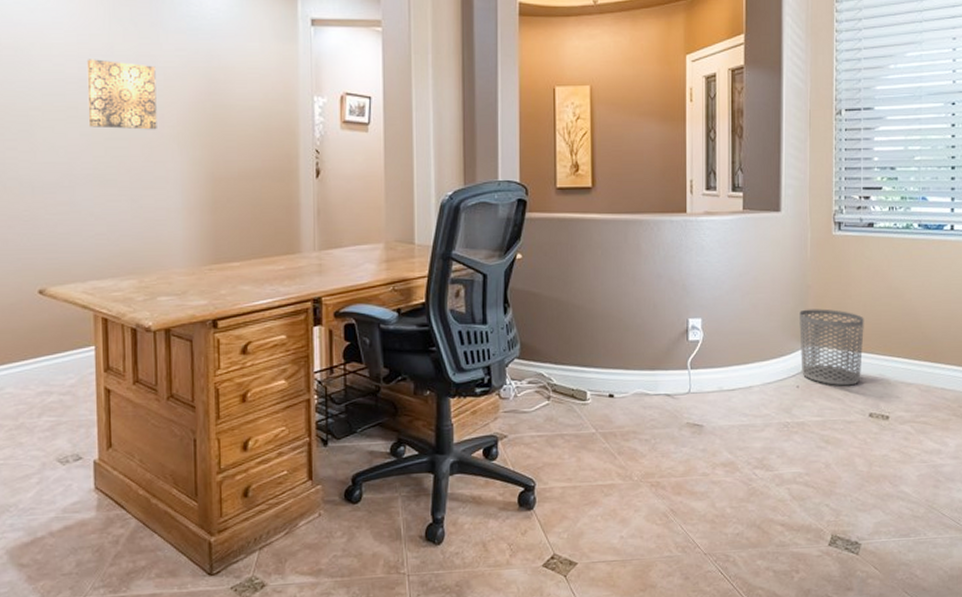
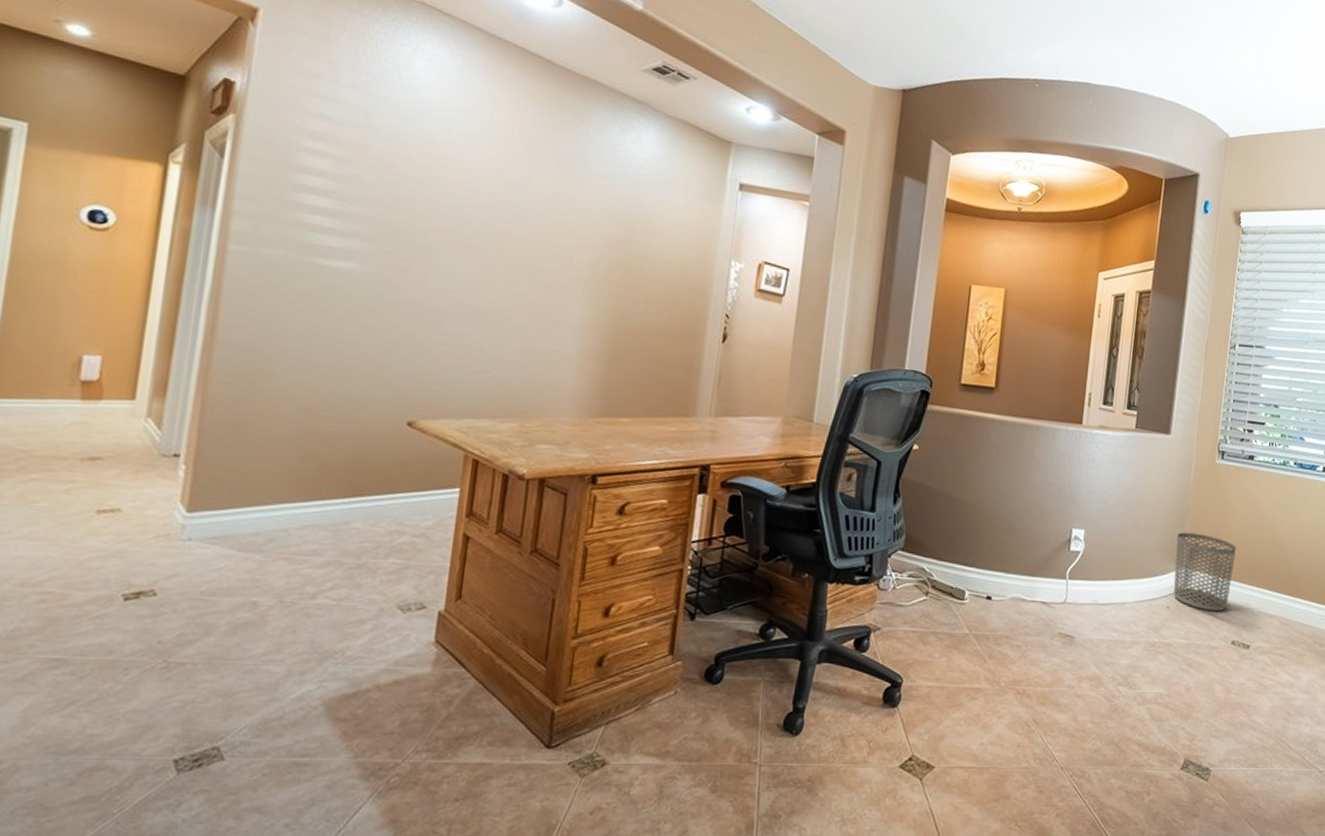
wall art: present [86,59,157,130] -> none [491,189,572,271]

